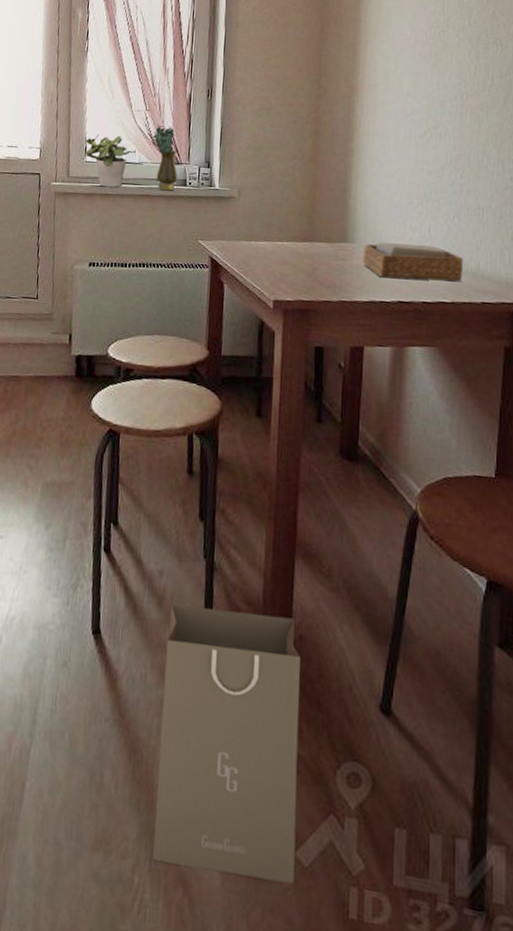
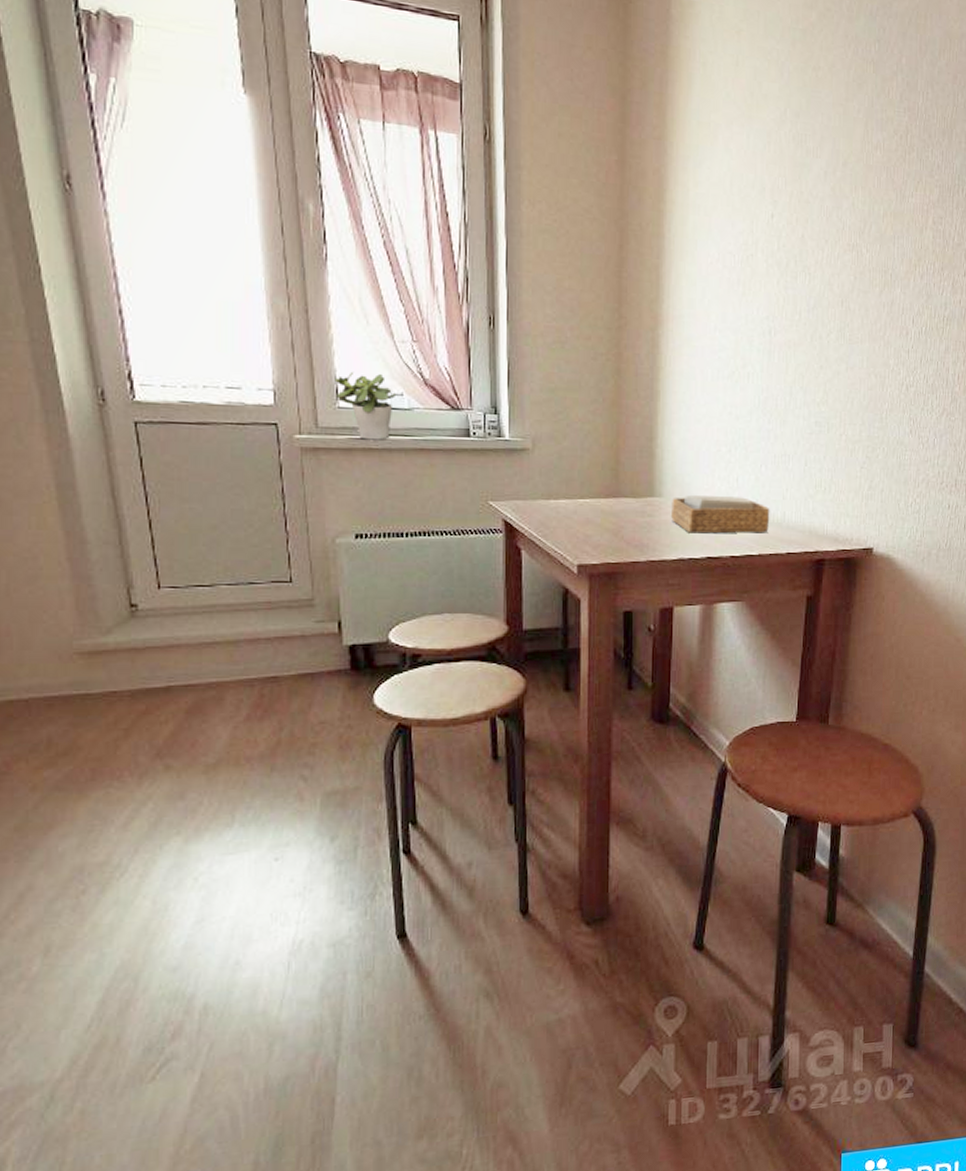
vase: present [153,123,178,191] -> none [424,358,459,443]
shopping bag: present [153,604,300,885] -> none [480,882,619,1131]

